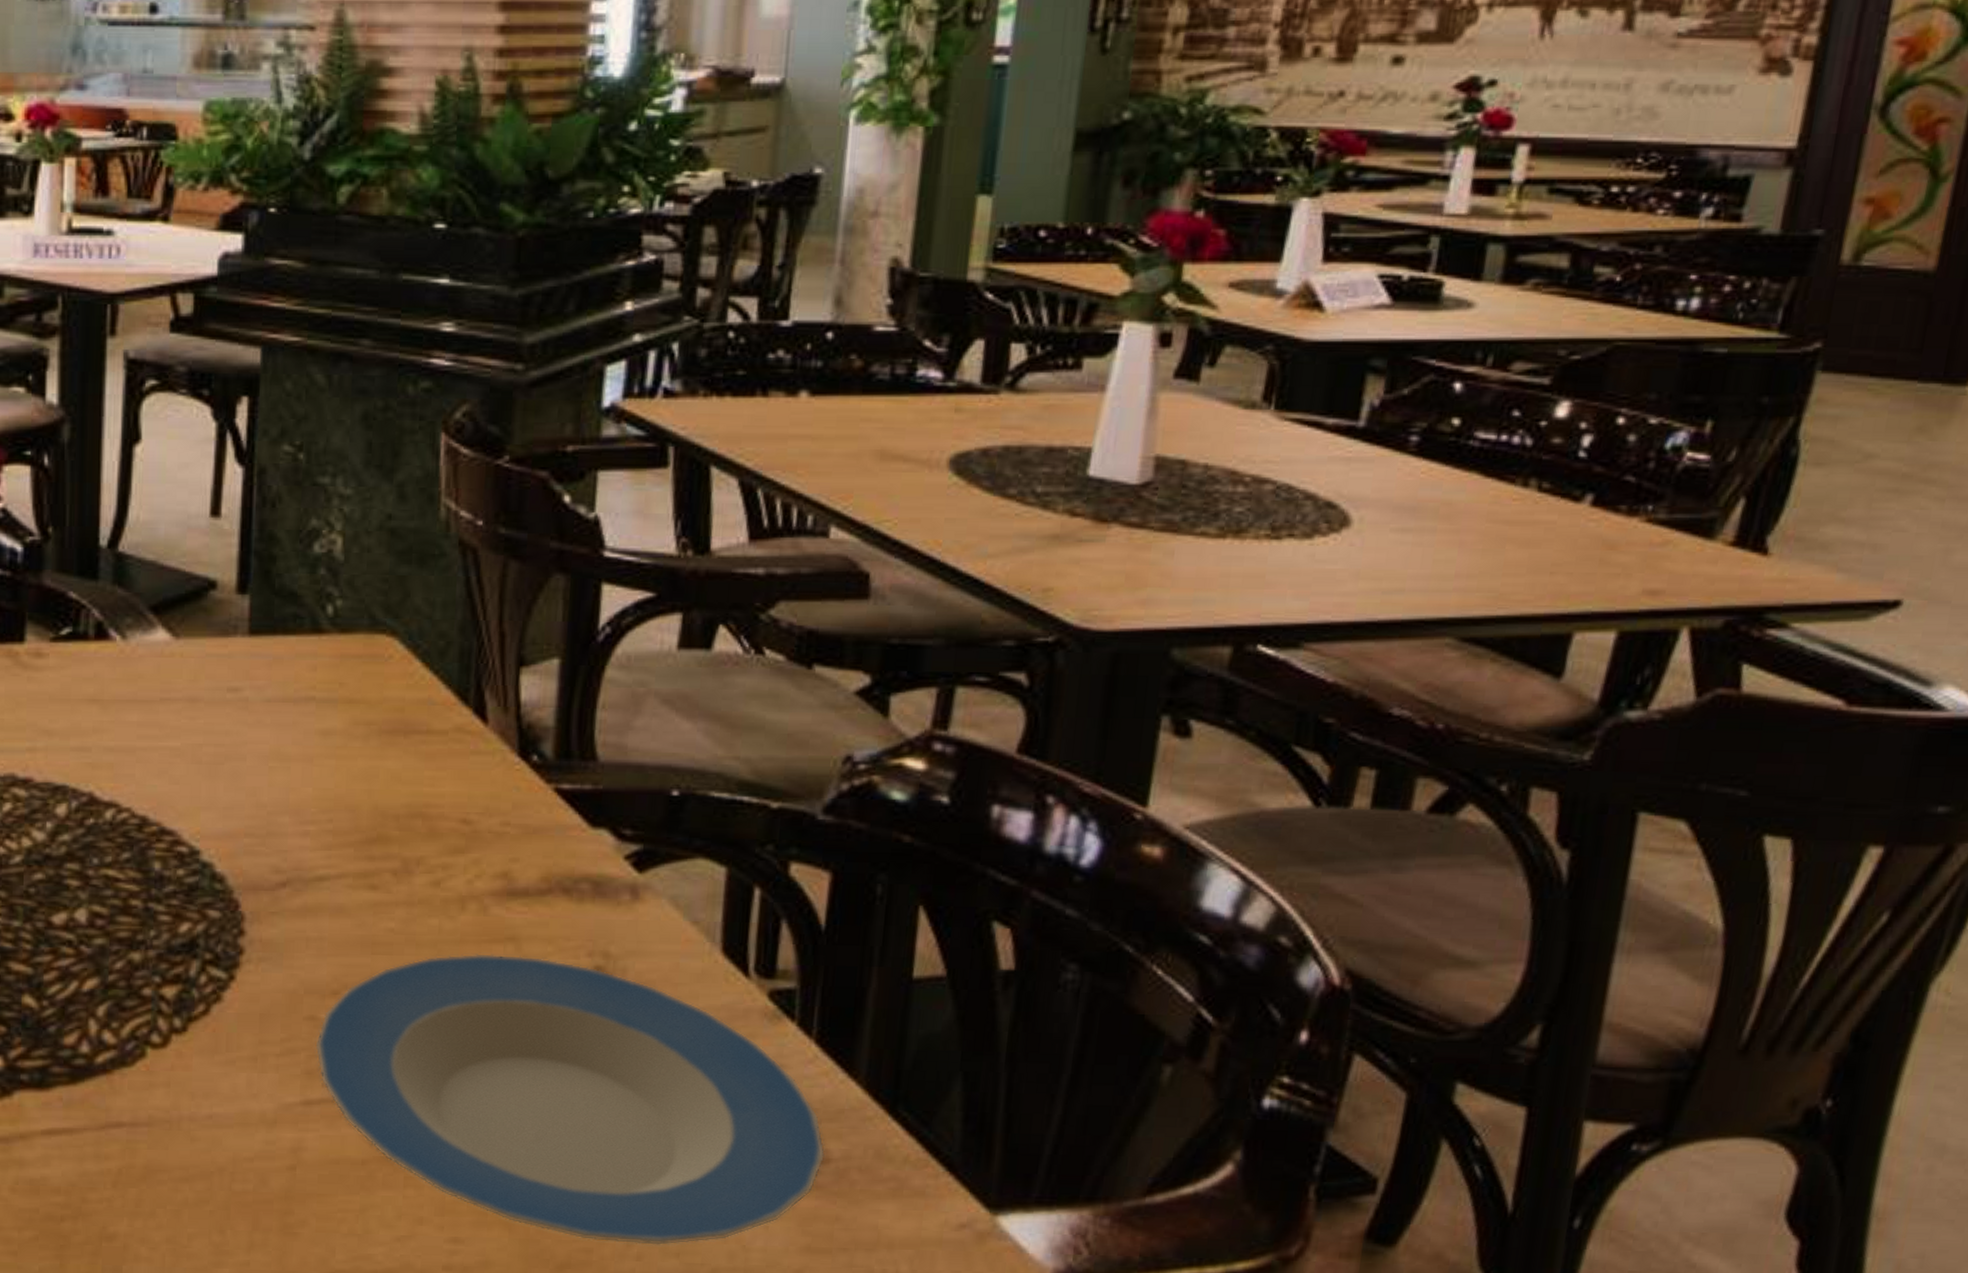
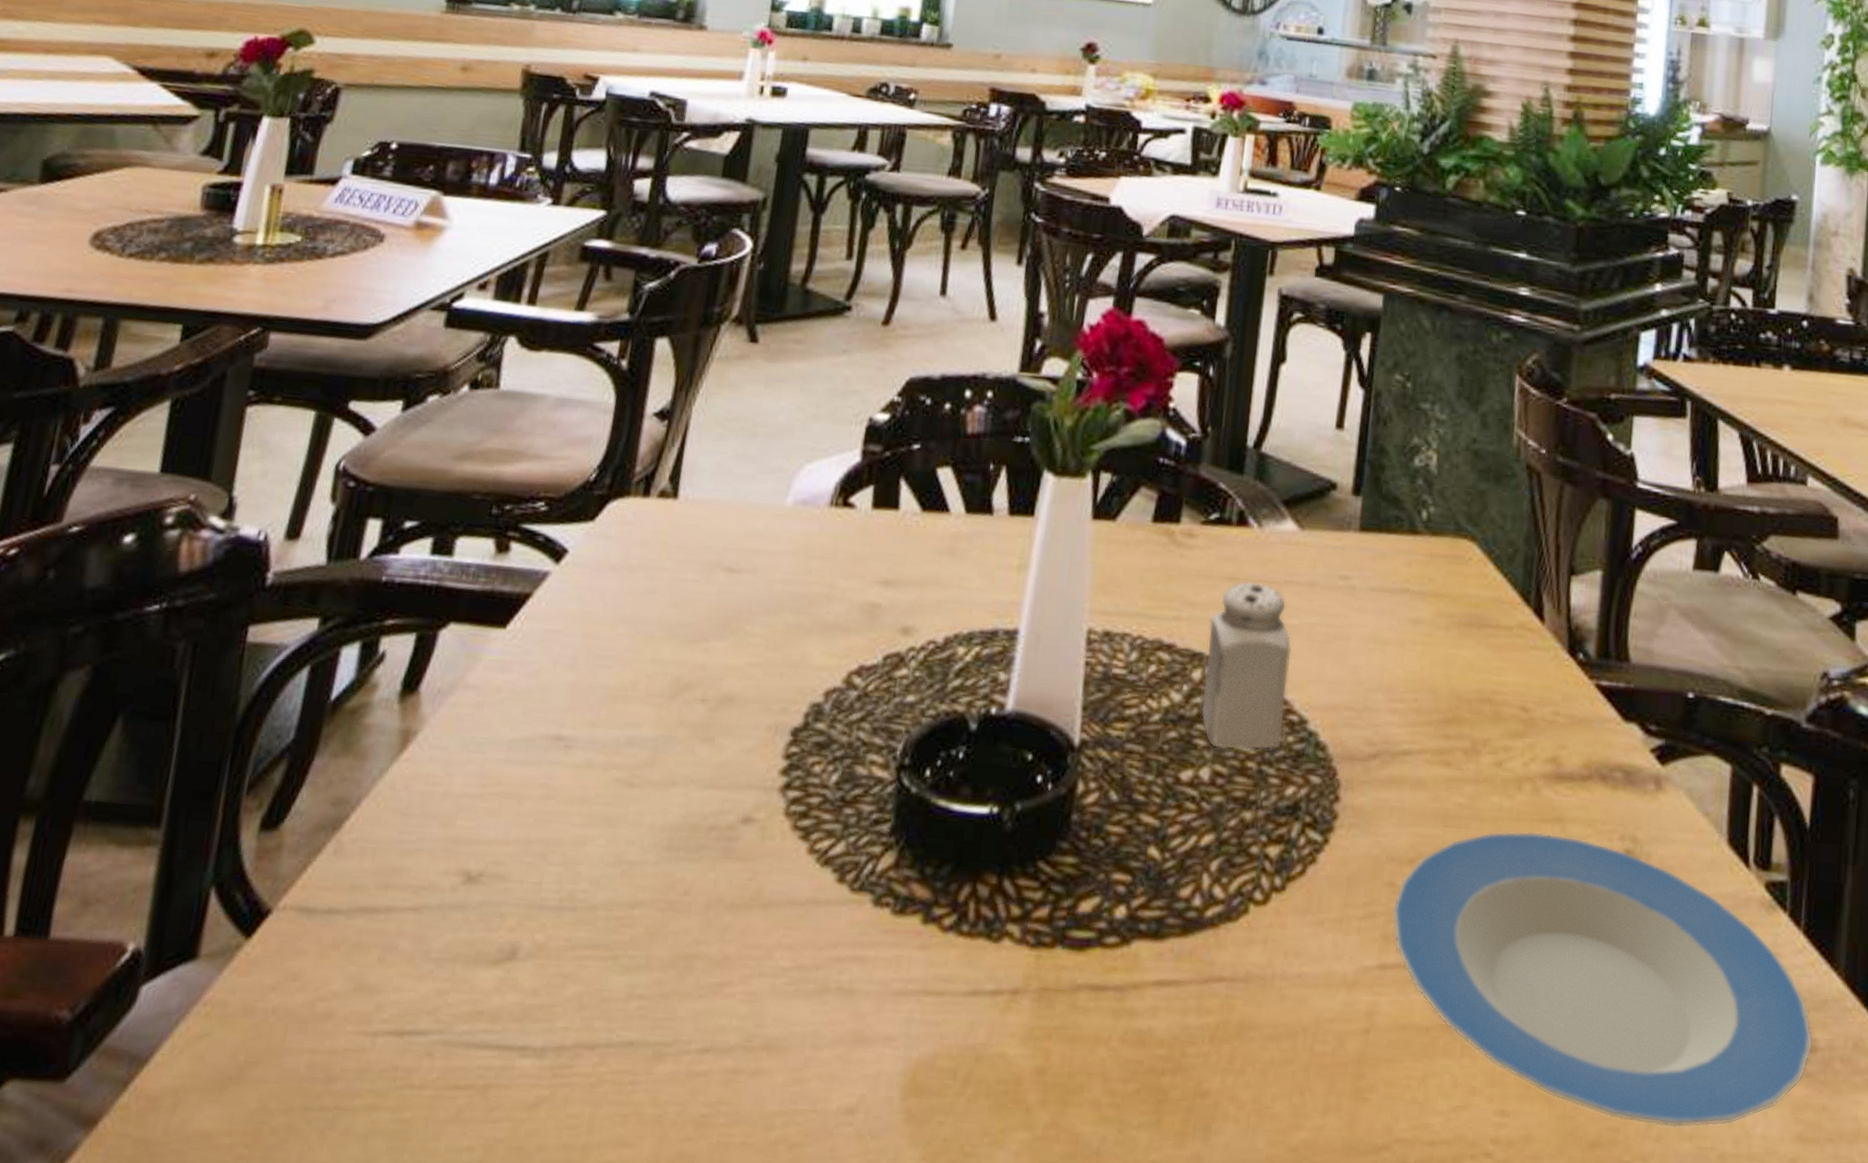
salt shaker: none [69,702,174,889] -> present [1201,581,1292,750]

